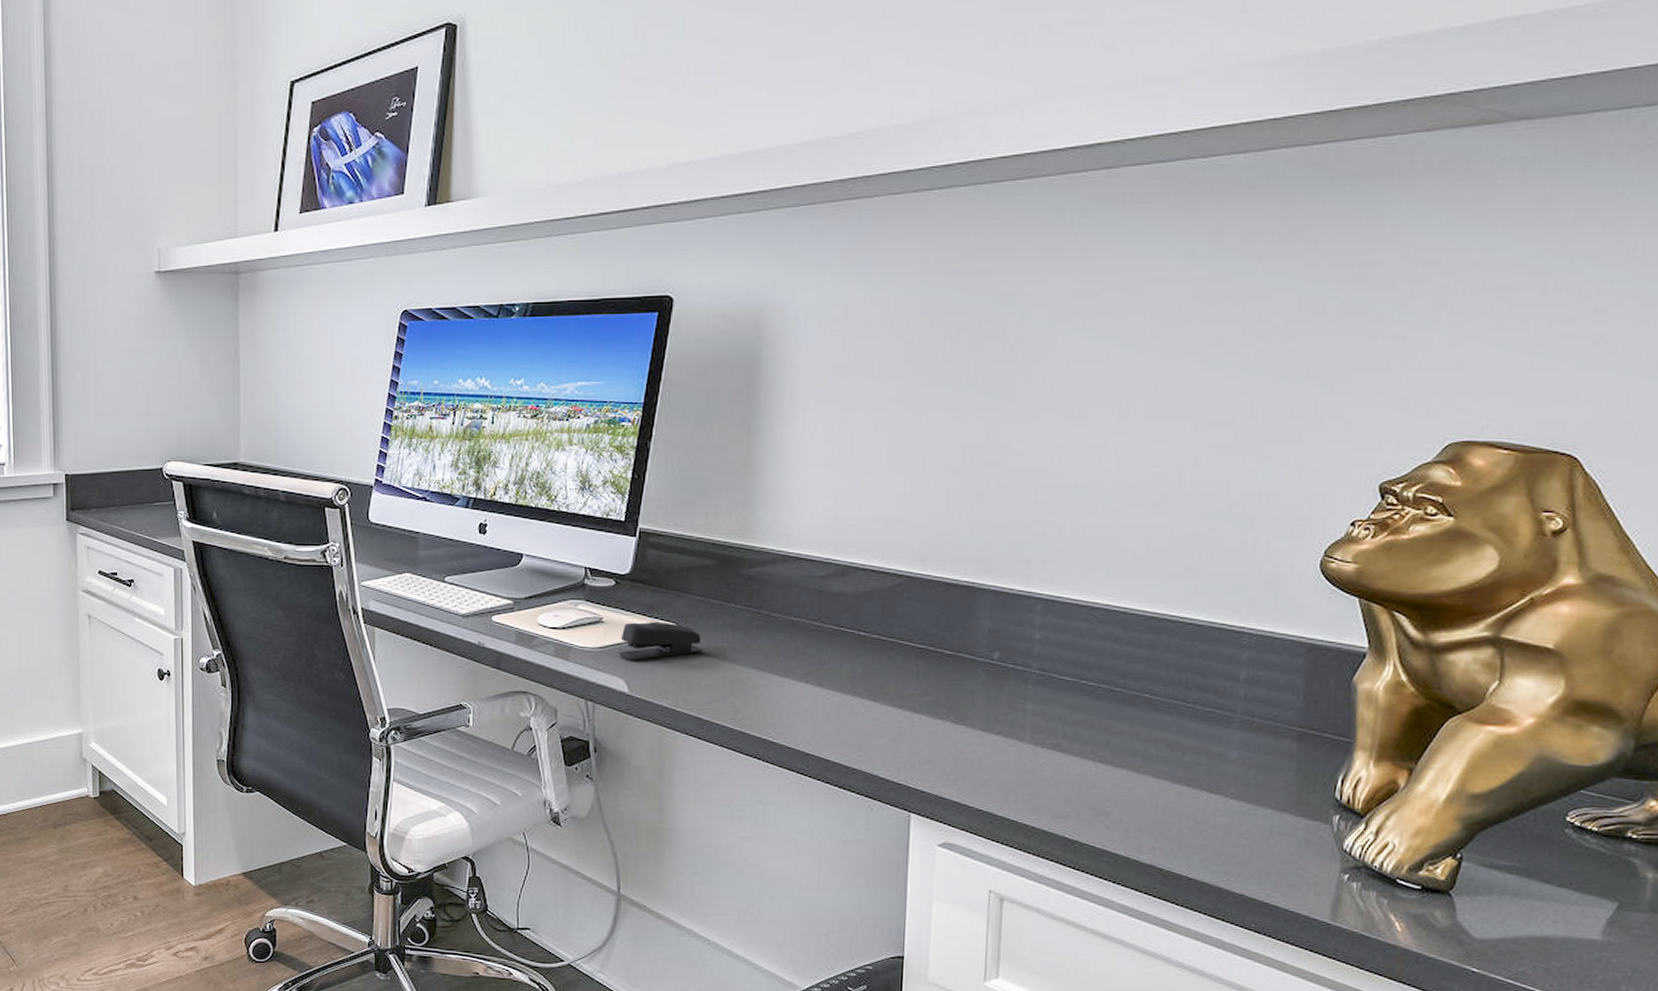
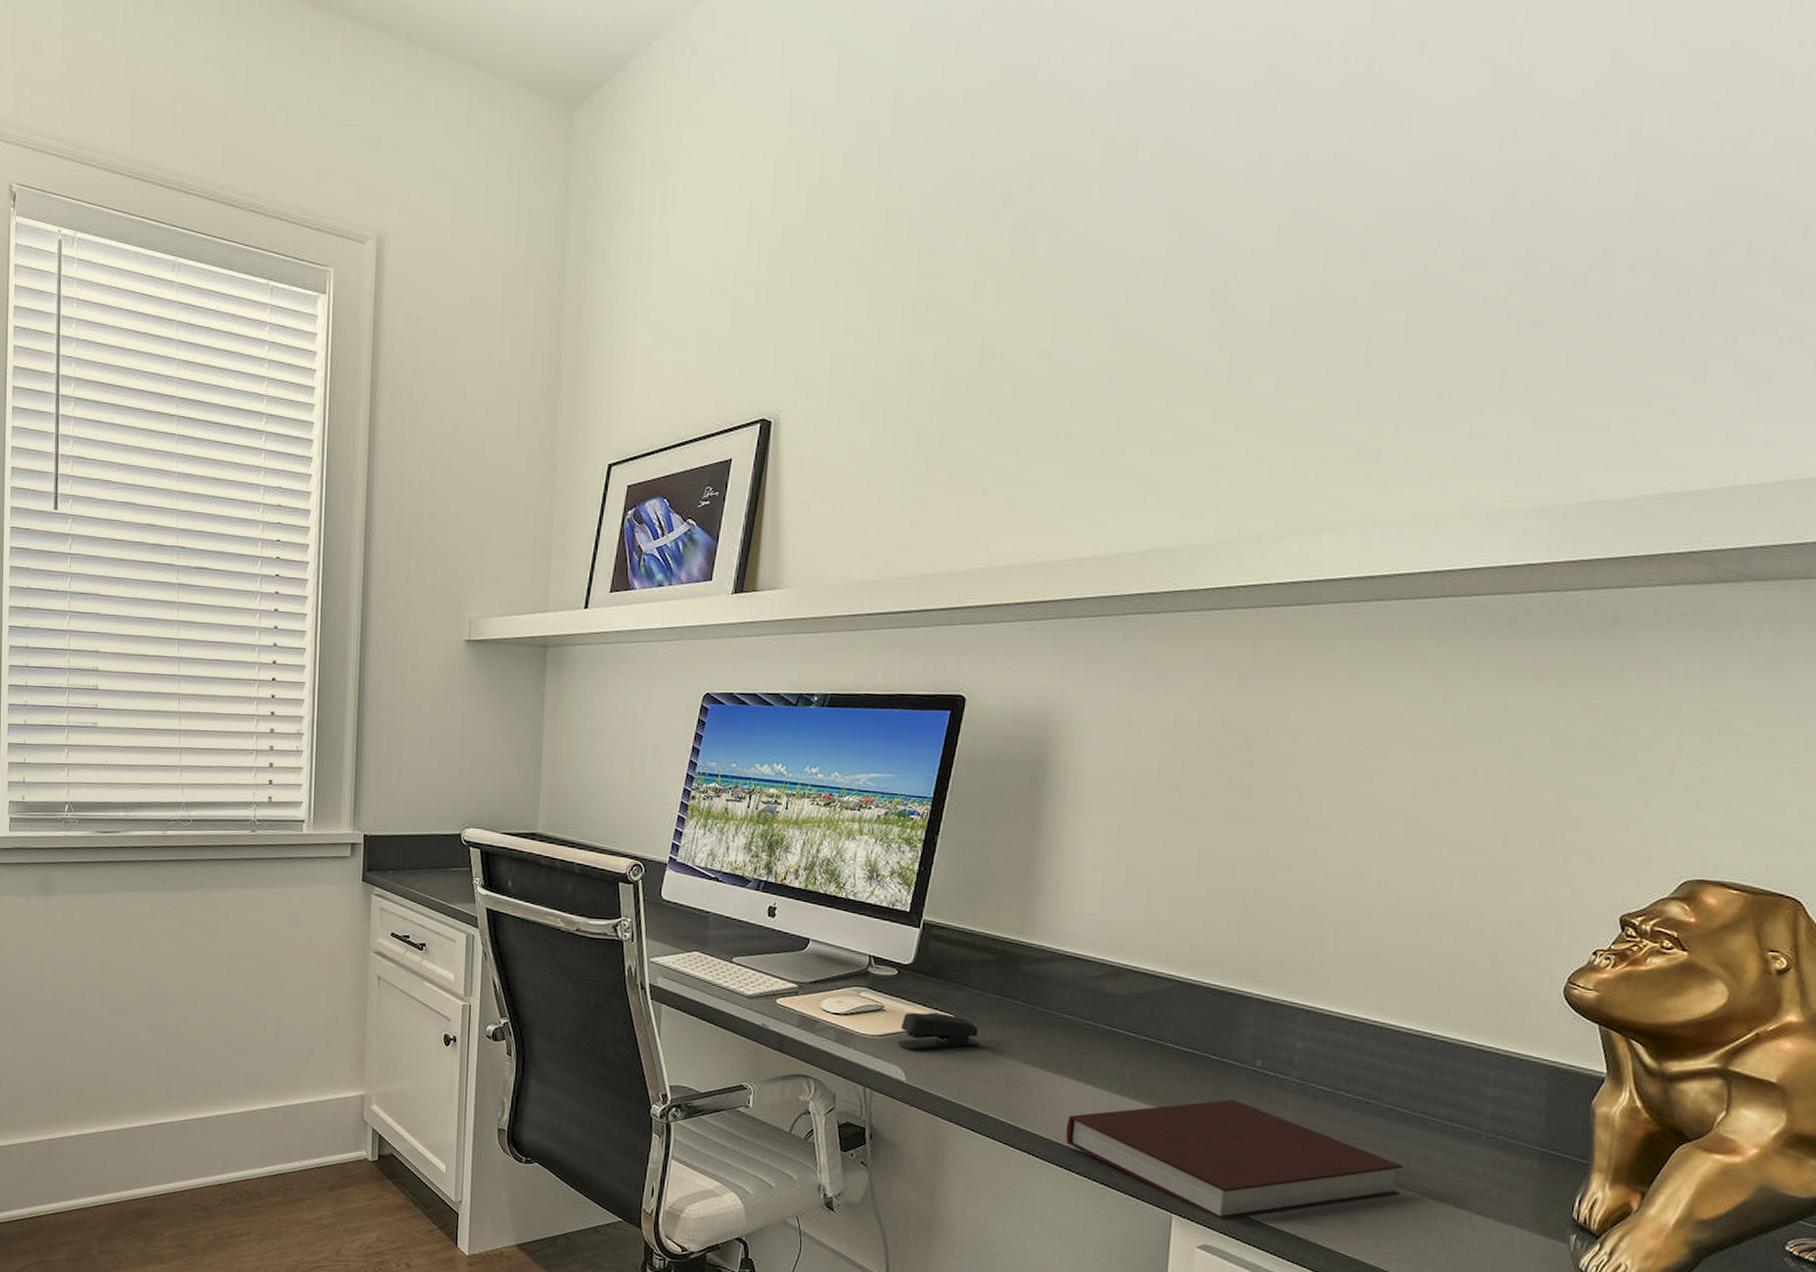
notebook: none [796,694,1153,817] -> present [1065,1099,1404,1221]

